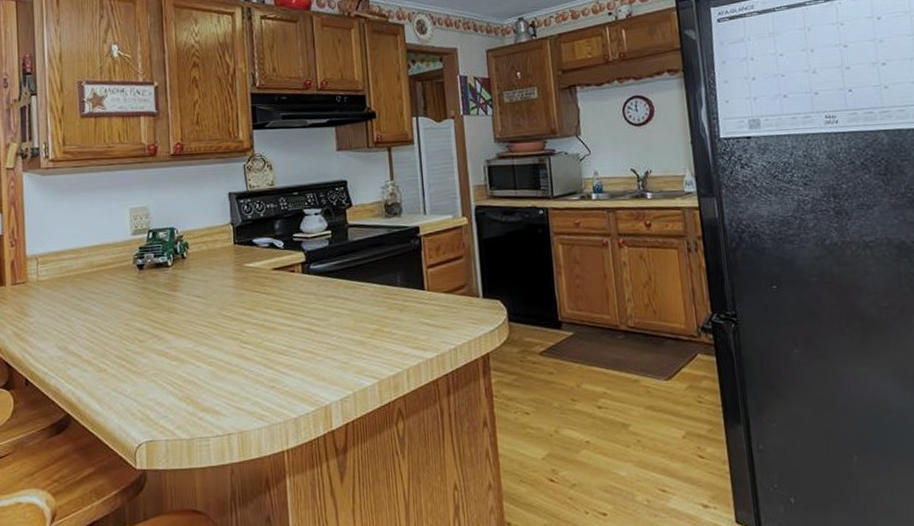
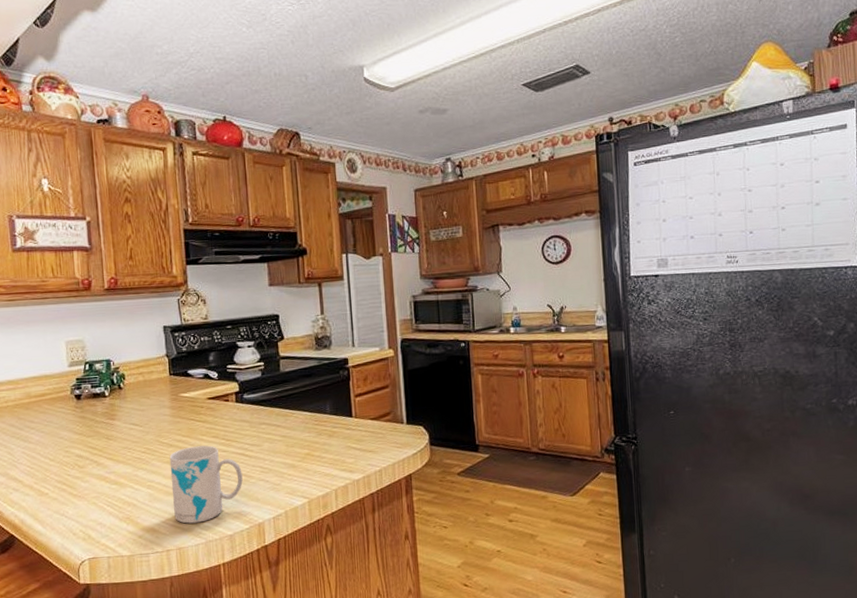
mug: none [232,319,309,405] -> present [169,445,243,524]

